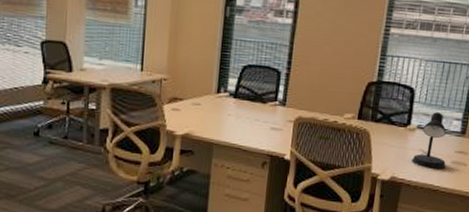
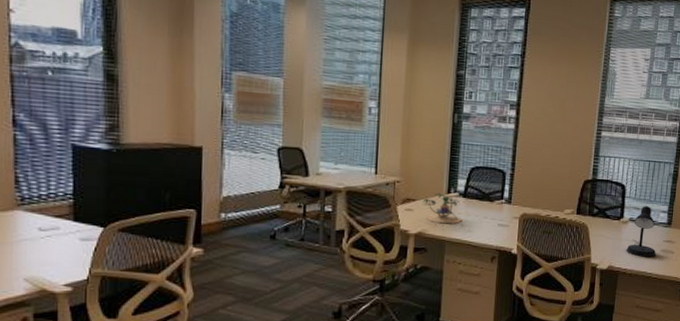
plant: none [190,92,232,125] -> present [422,193,463,223]

